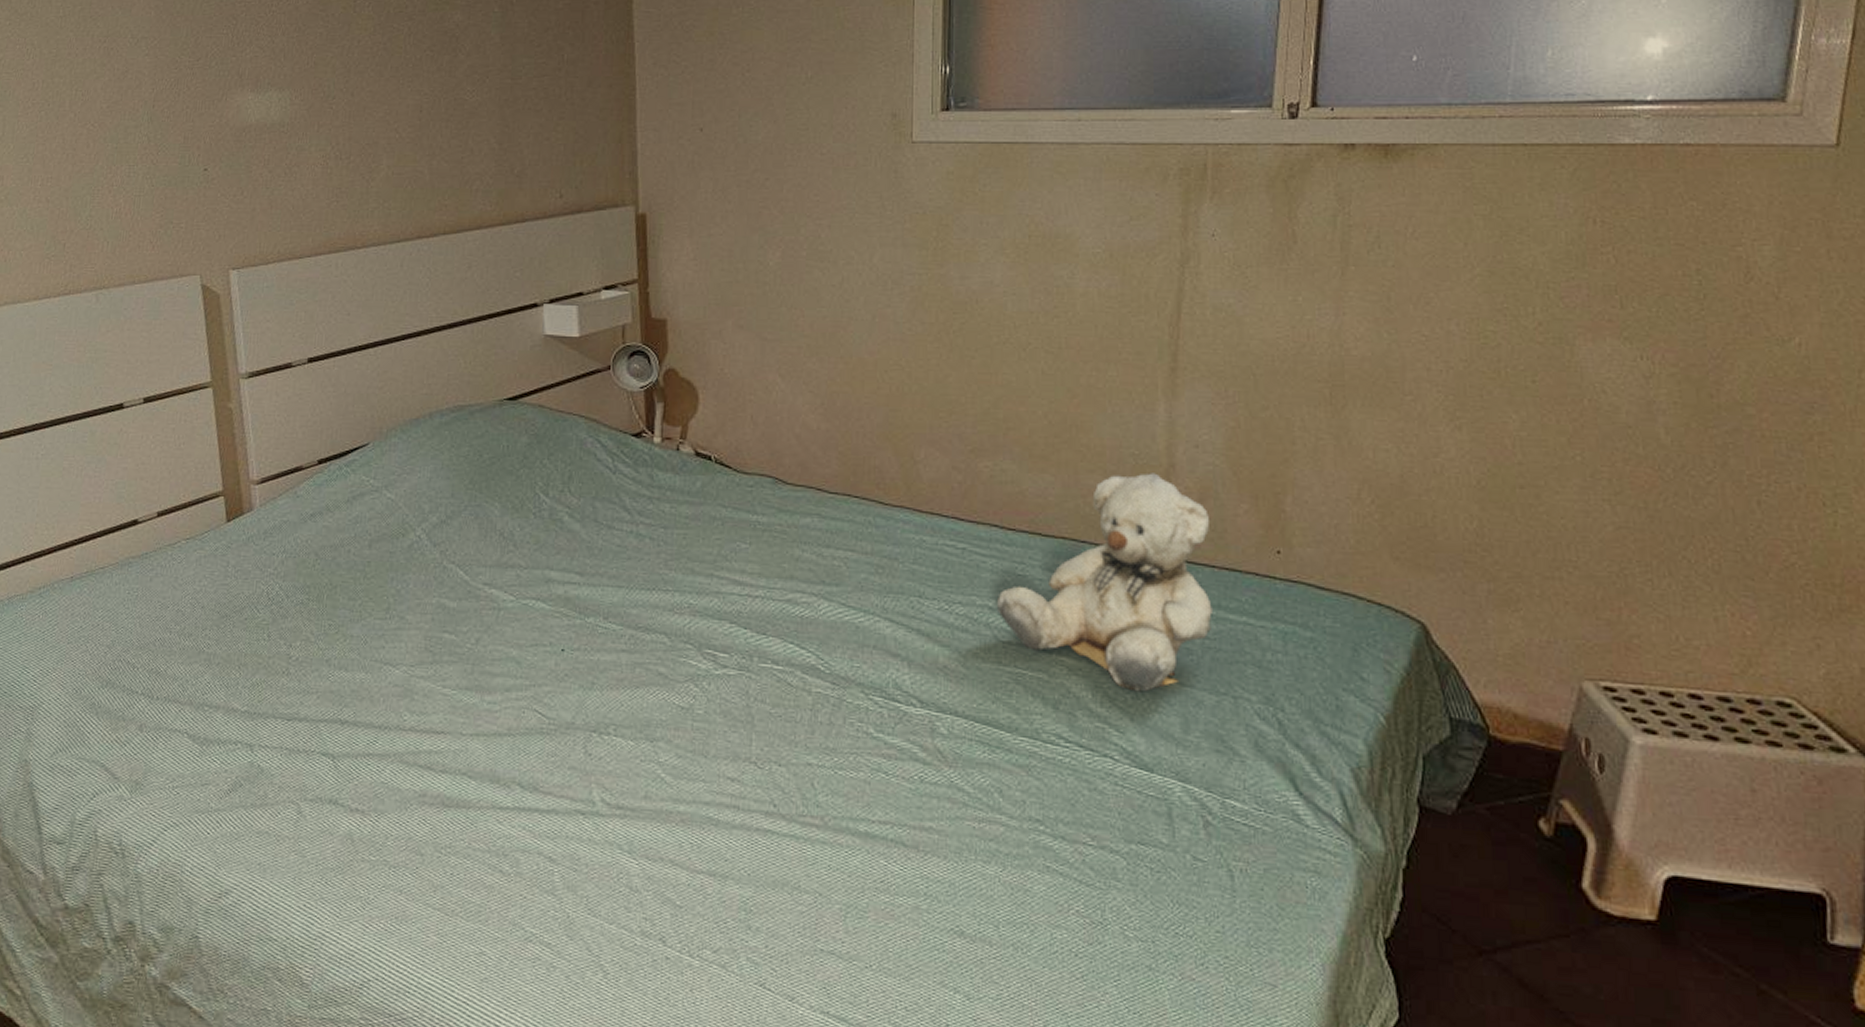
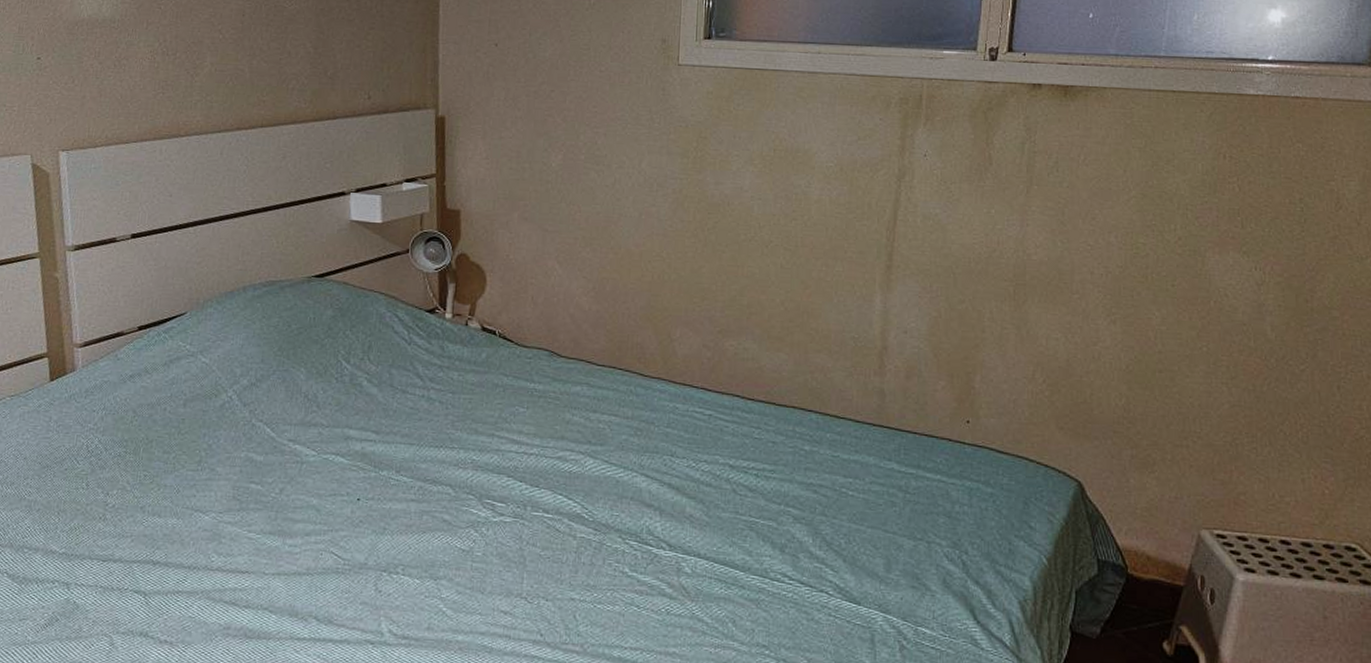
teddy bear: present [996,473,1212,692] -> none [736,353,913,538]

